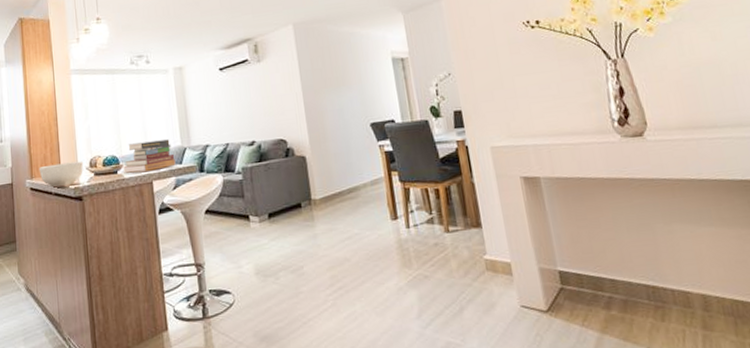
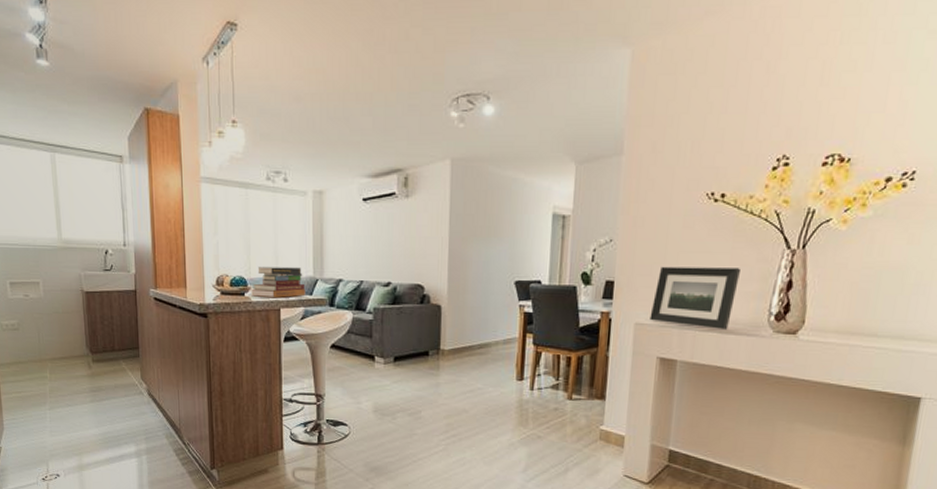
bowl: present [39,161,84,188] -> none [163,277,211,301]
picture frame: none [500,83,579,143] -> present [649,266,740,331]

